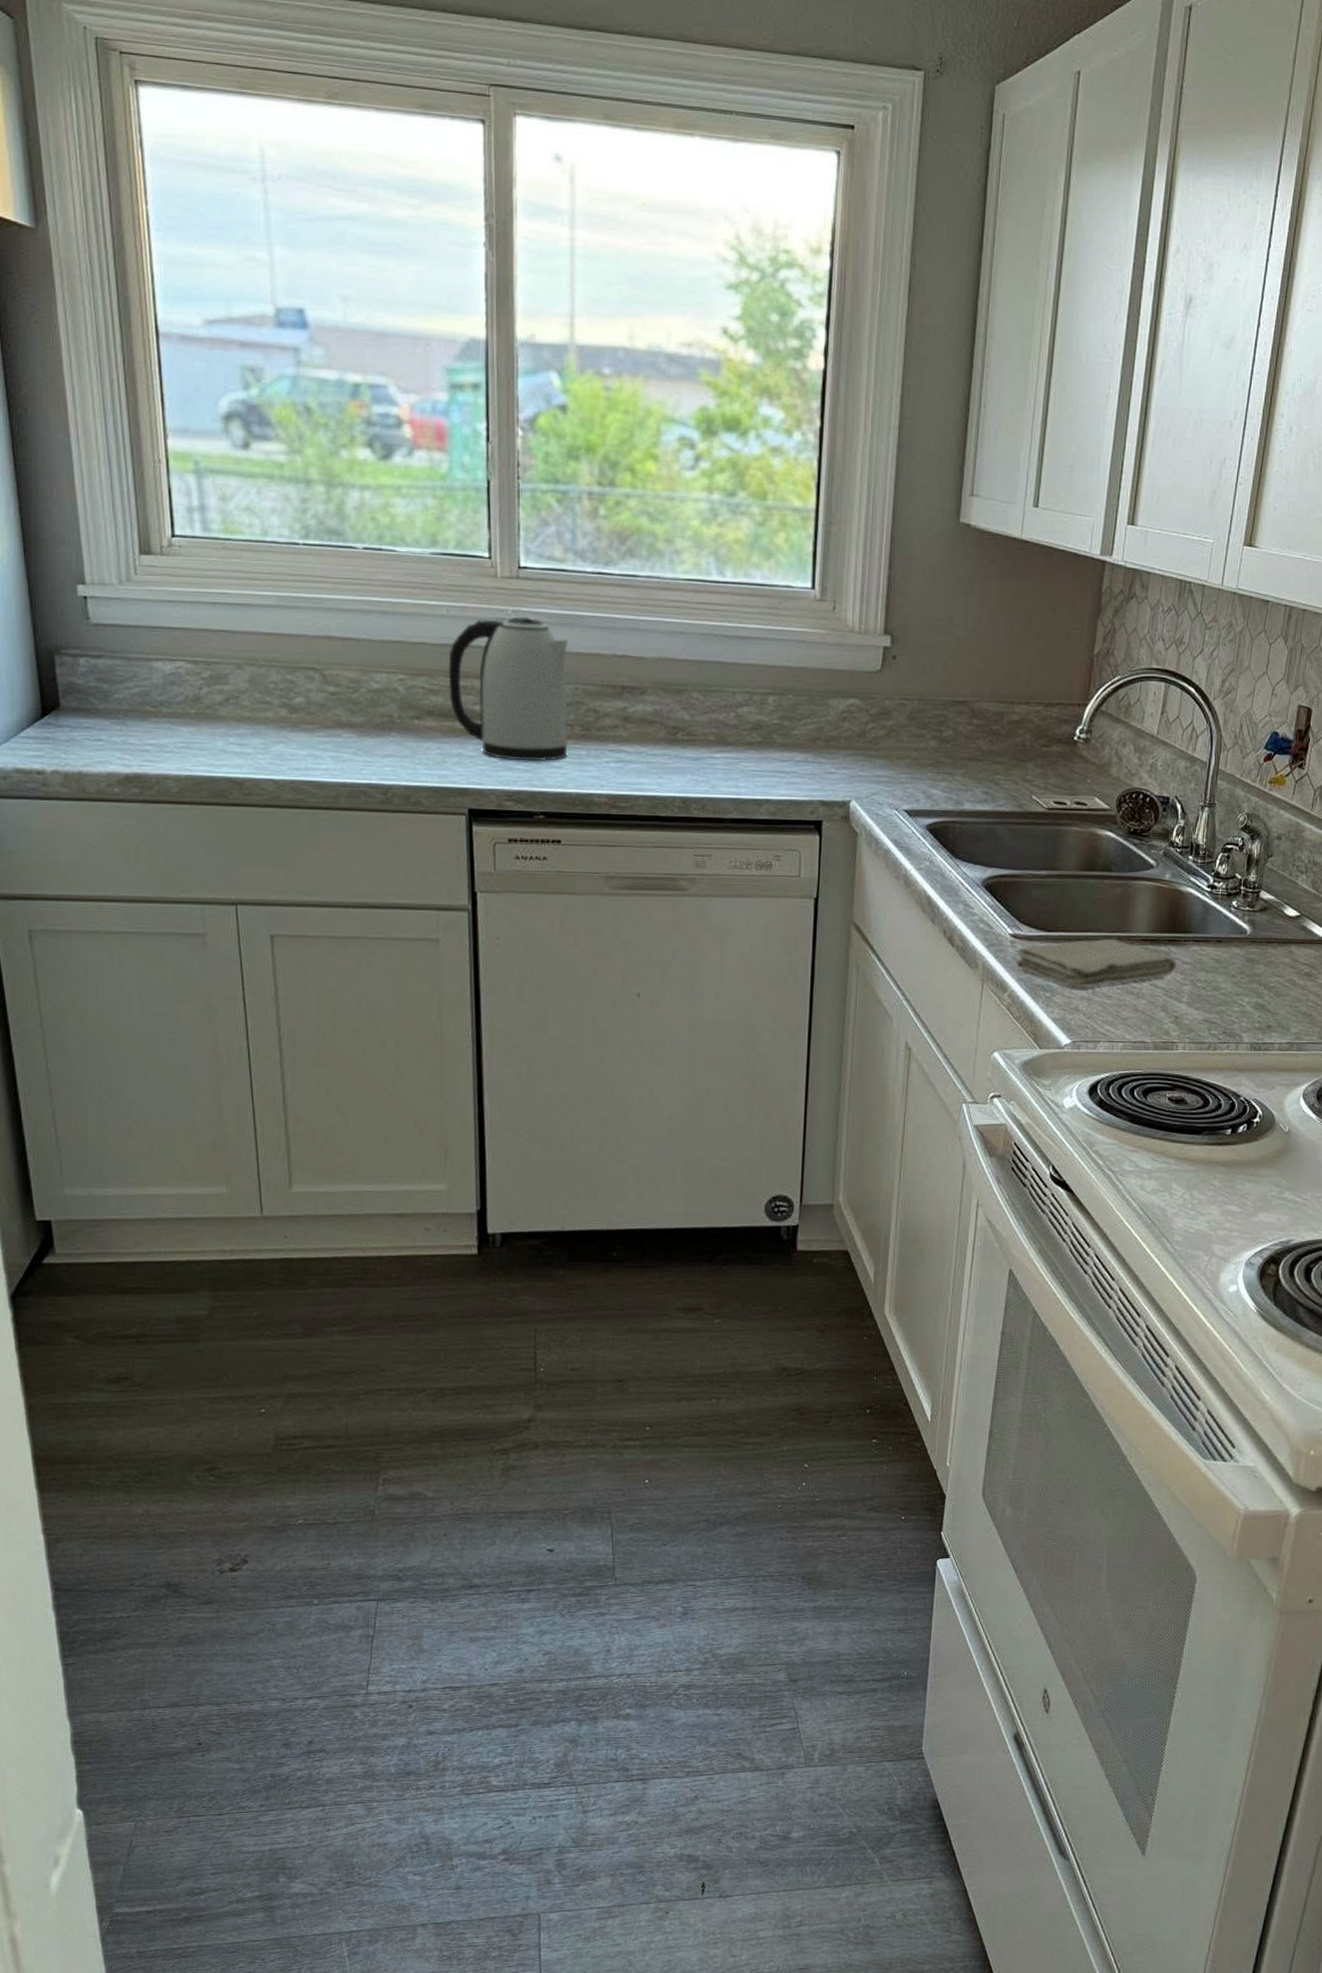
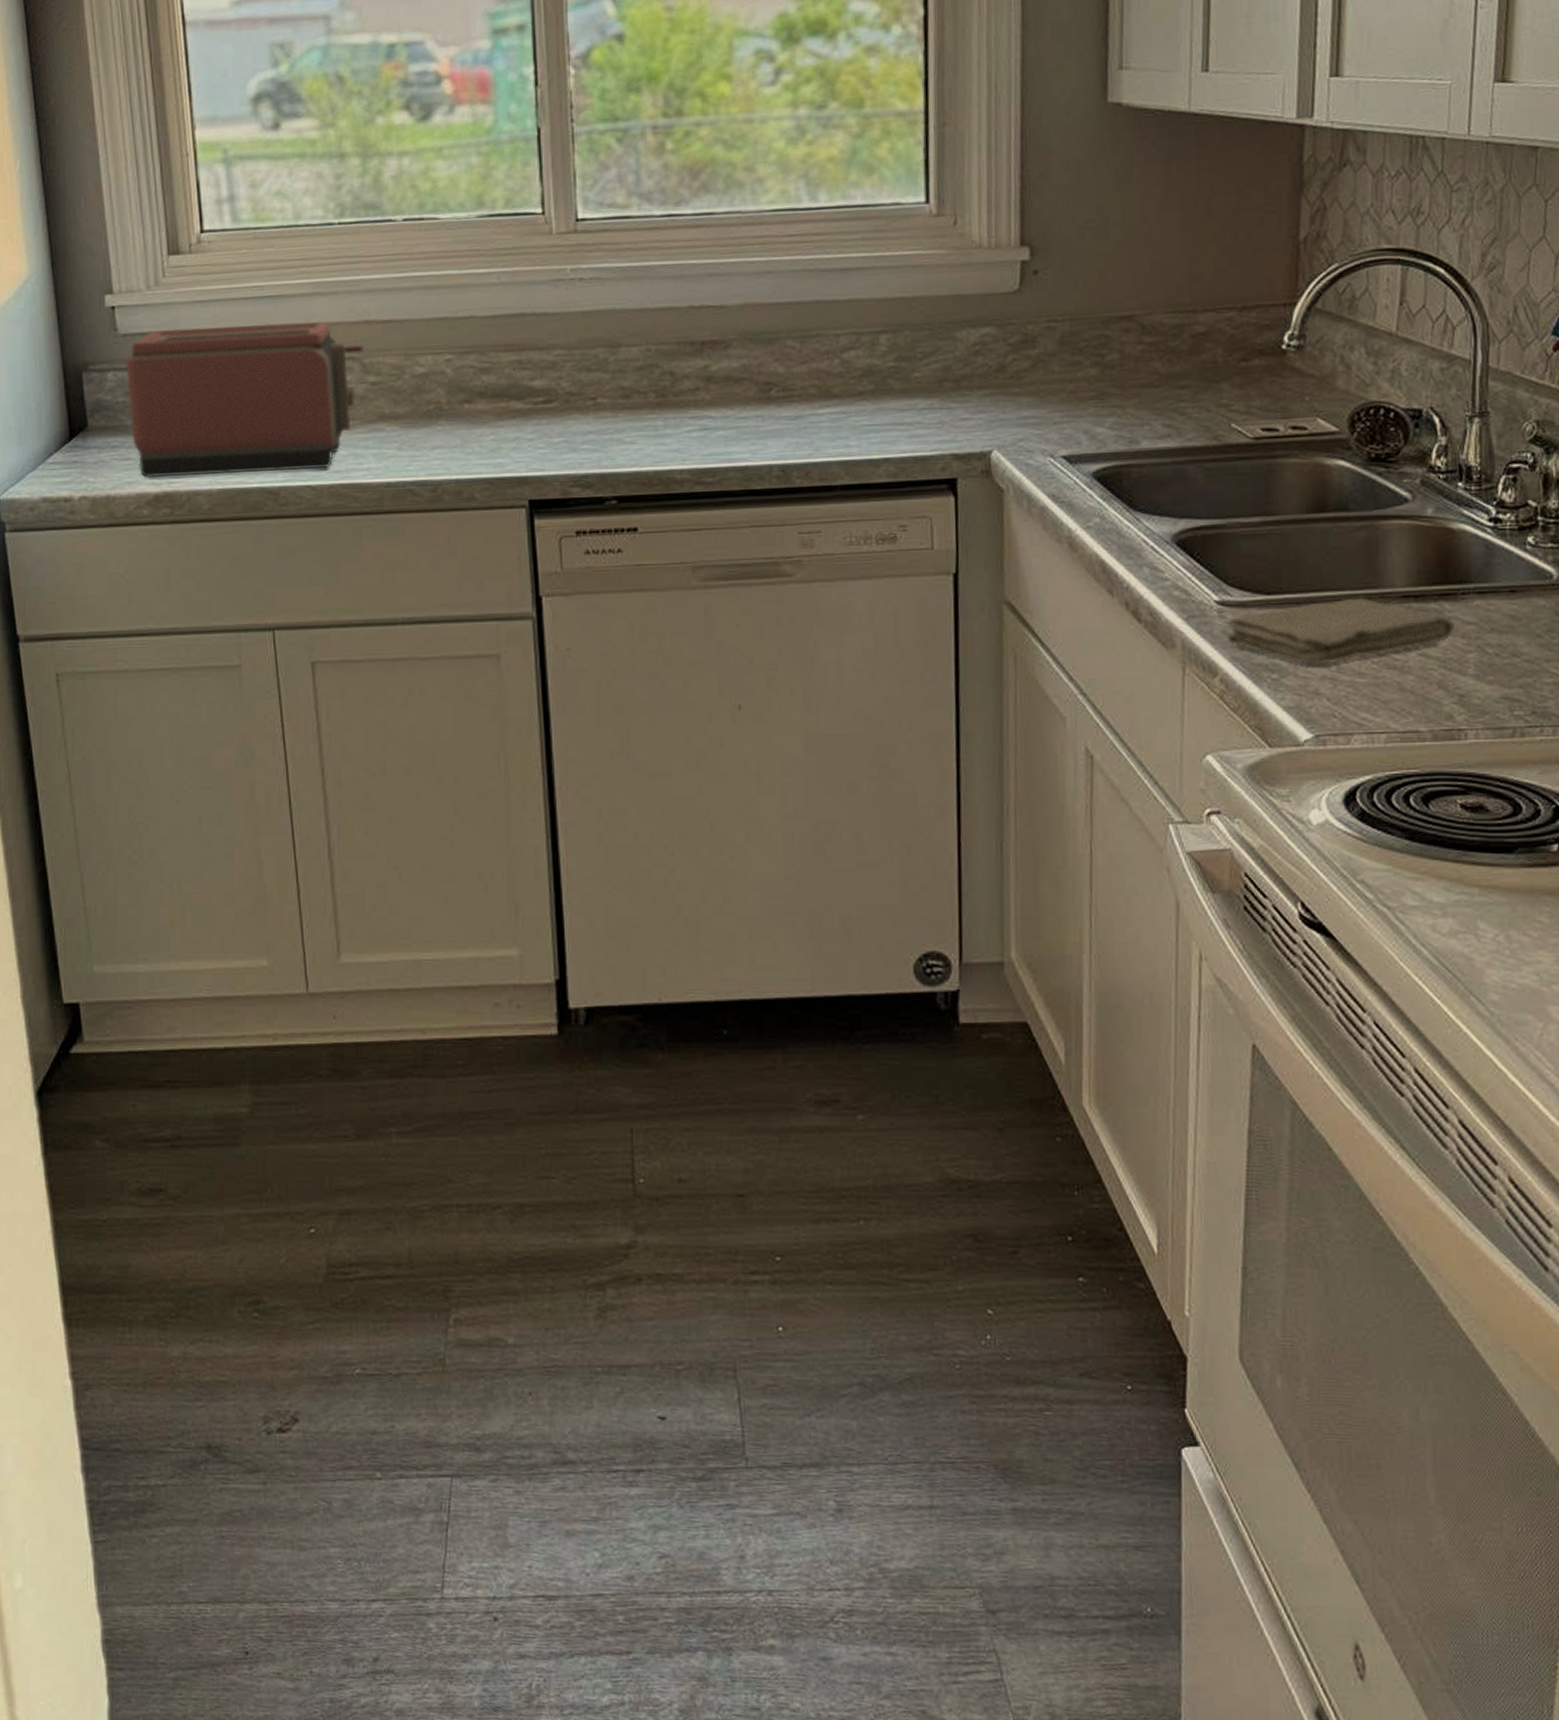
toaster: none [96,623,325,765] -> present [125,321,364,477]
kettle: present [448,616,569,761] -> none [500,274,641,440]

